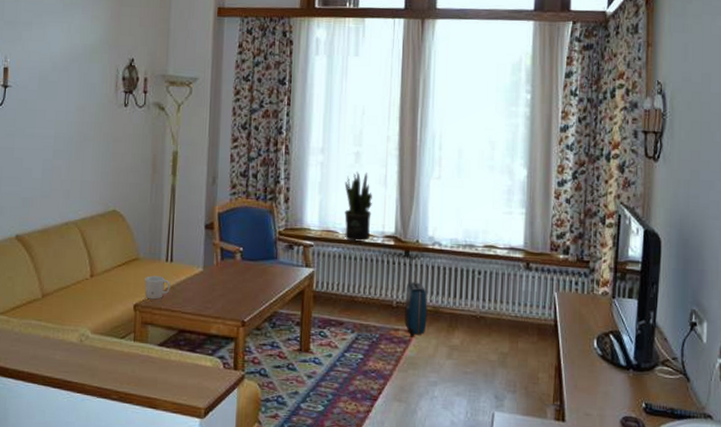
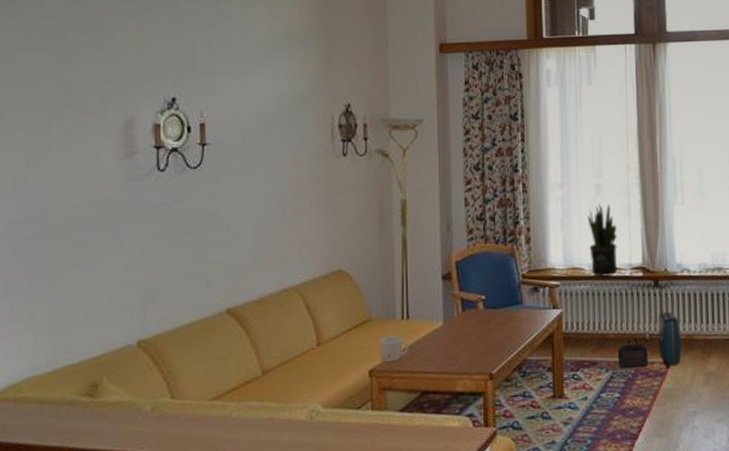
handbag: none [363,300,394,333] -> present [617,335,648,368]

